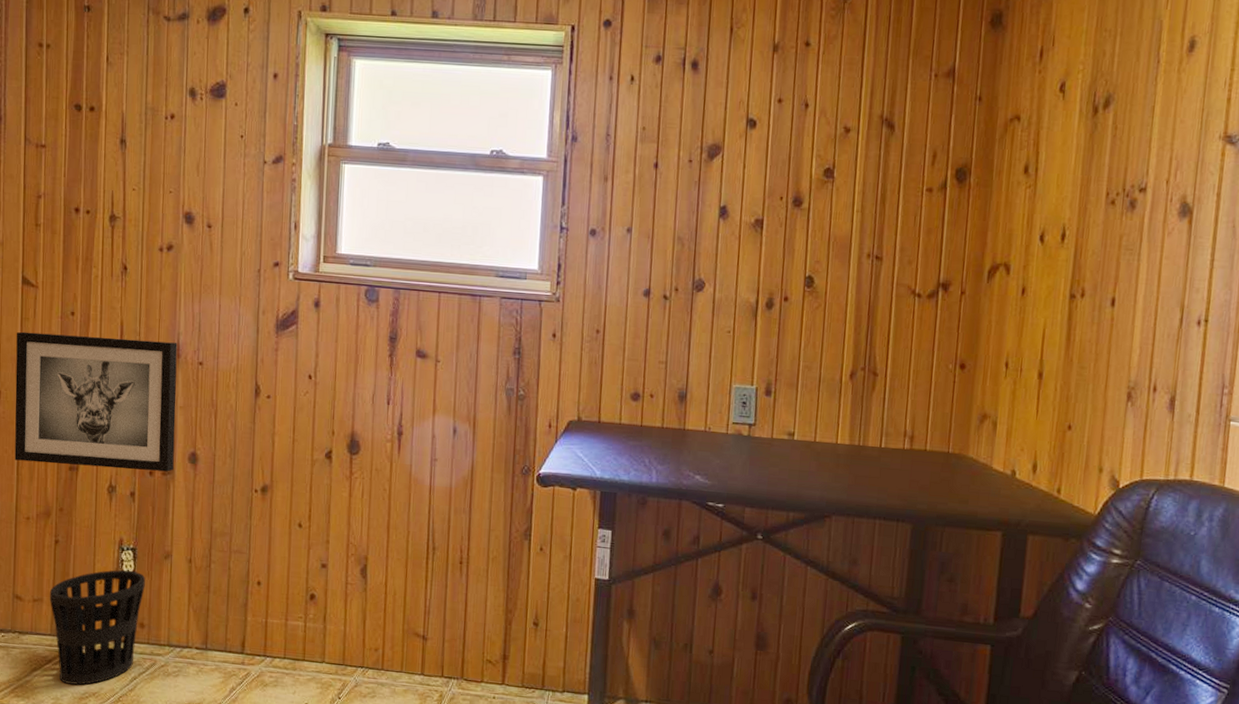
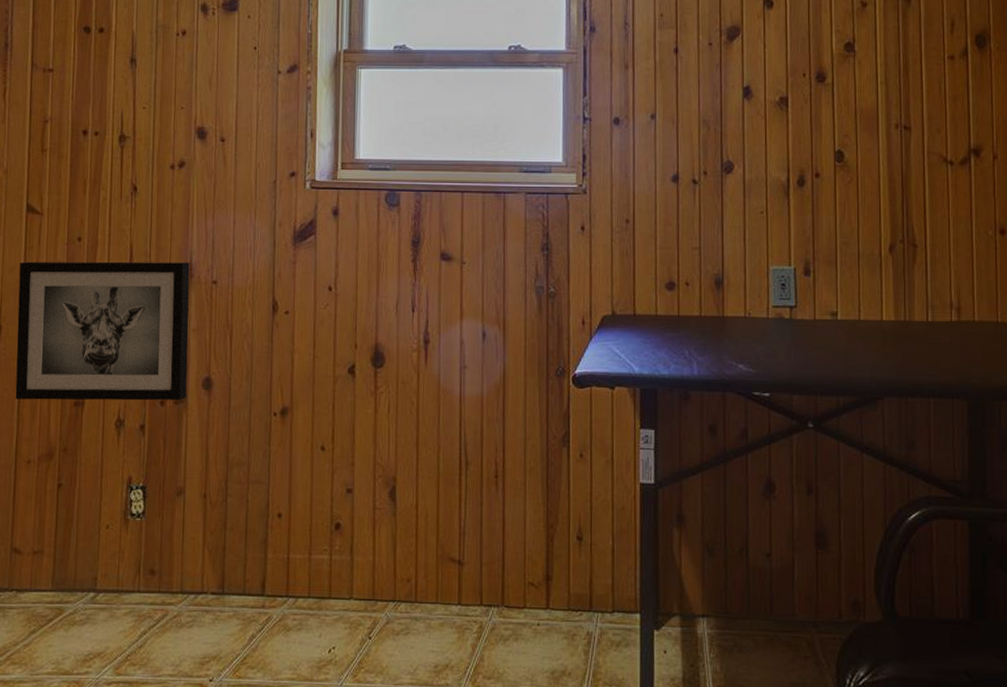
wastebasket: present [49,570,145,685] -> none [50,511,156,645]

